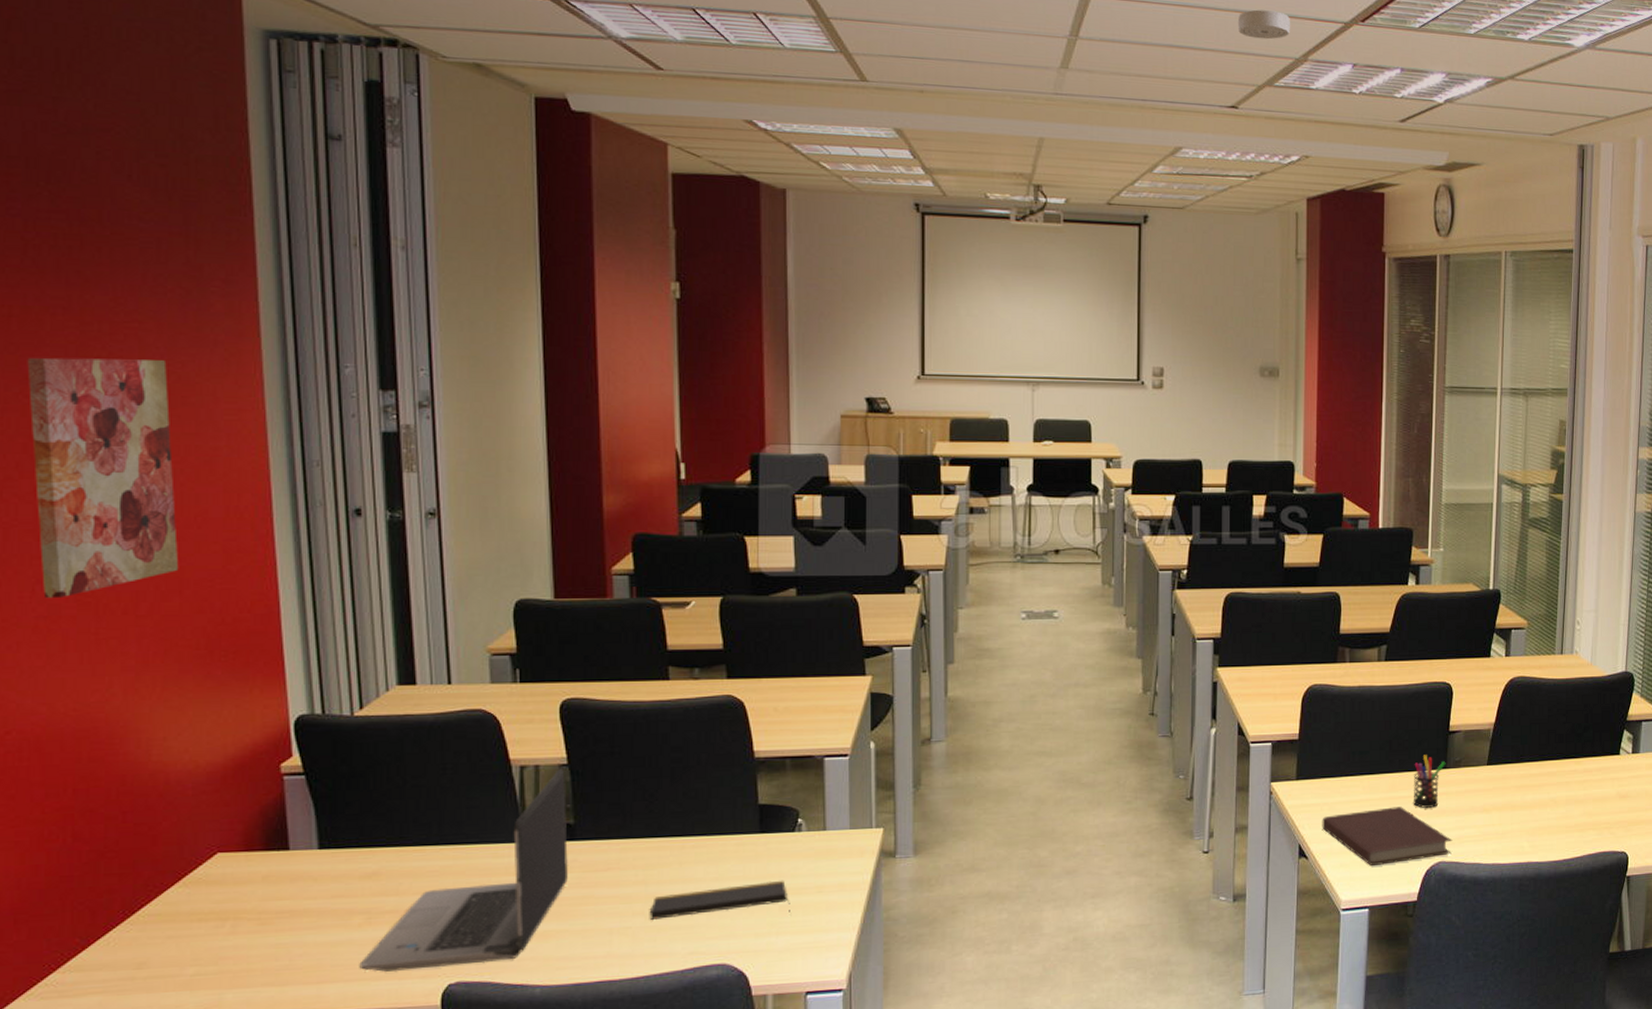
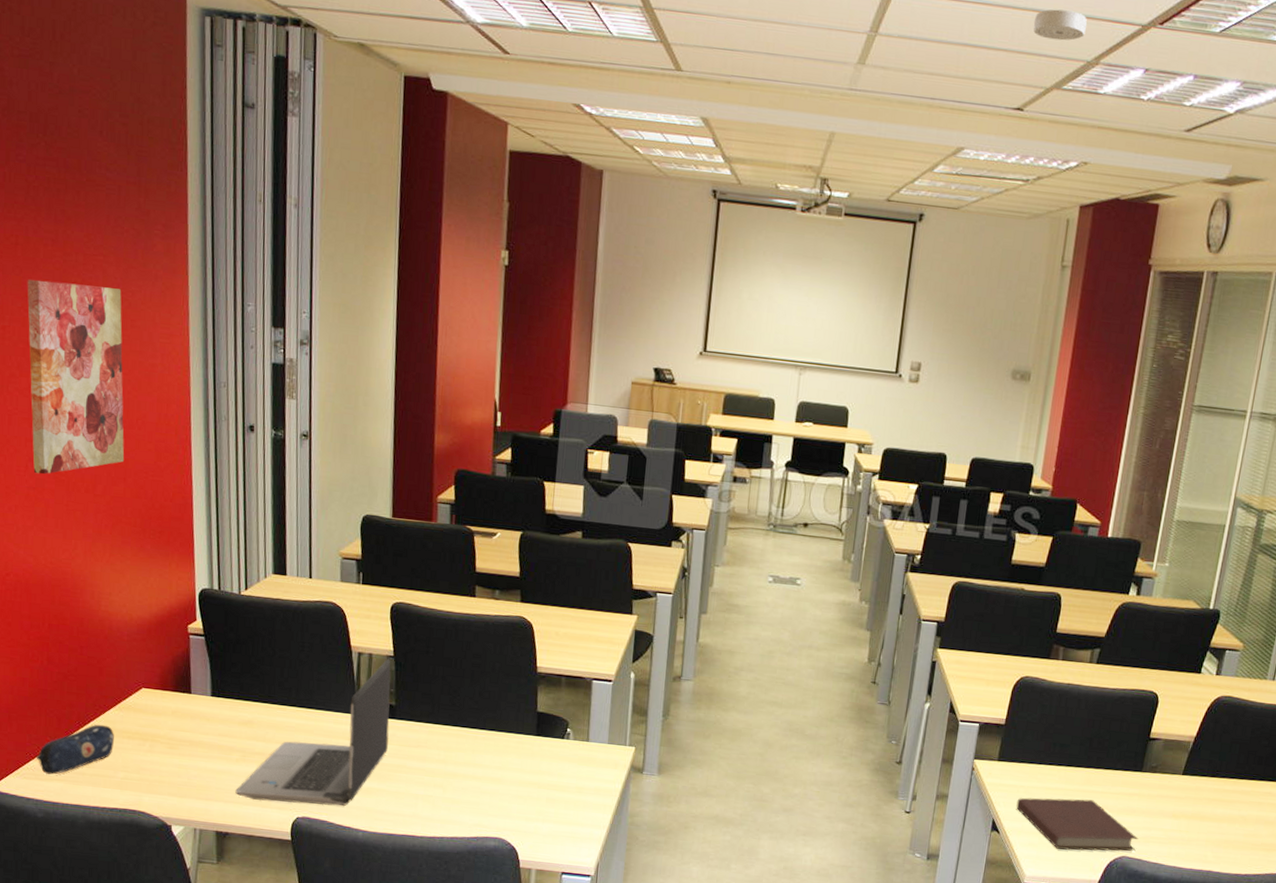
pencil case: none [58,909,178,988] -> present [36,724,114,775]
notepad: present [649,880,790,921] -> none [446,774,555,807]
pen holder: present [1413,755,1446,808] -> none [1105,756,1142,806]

